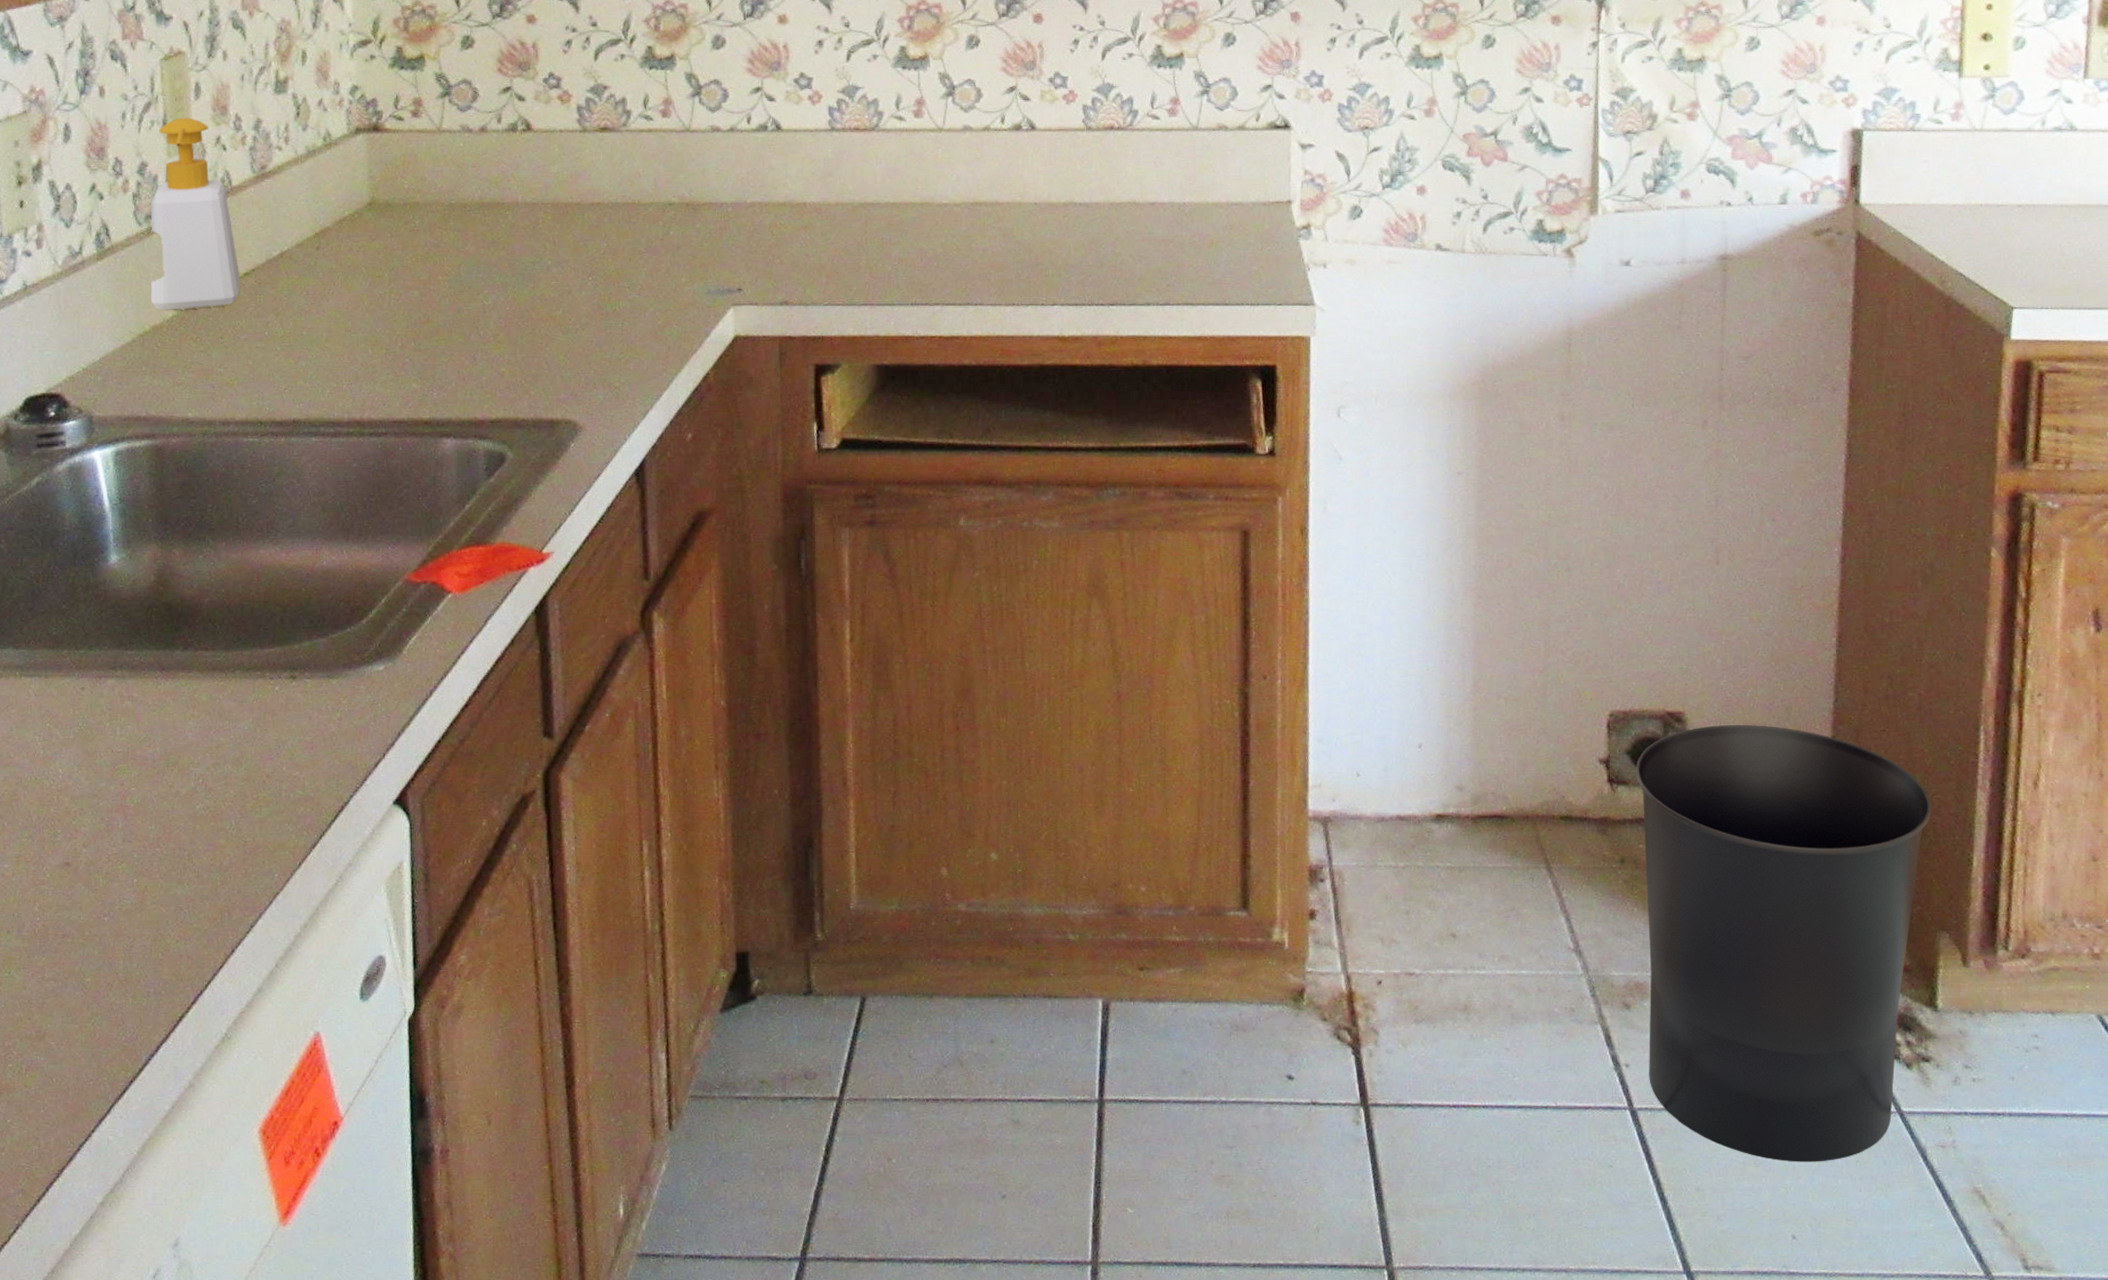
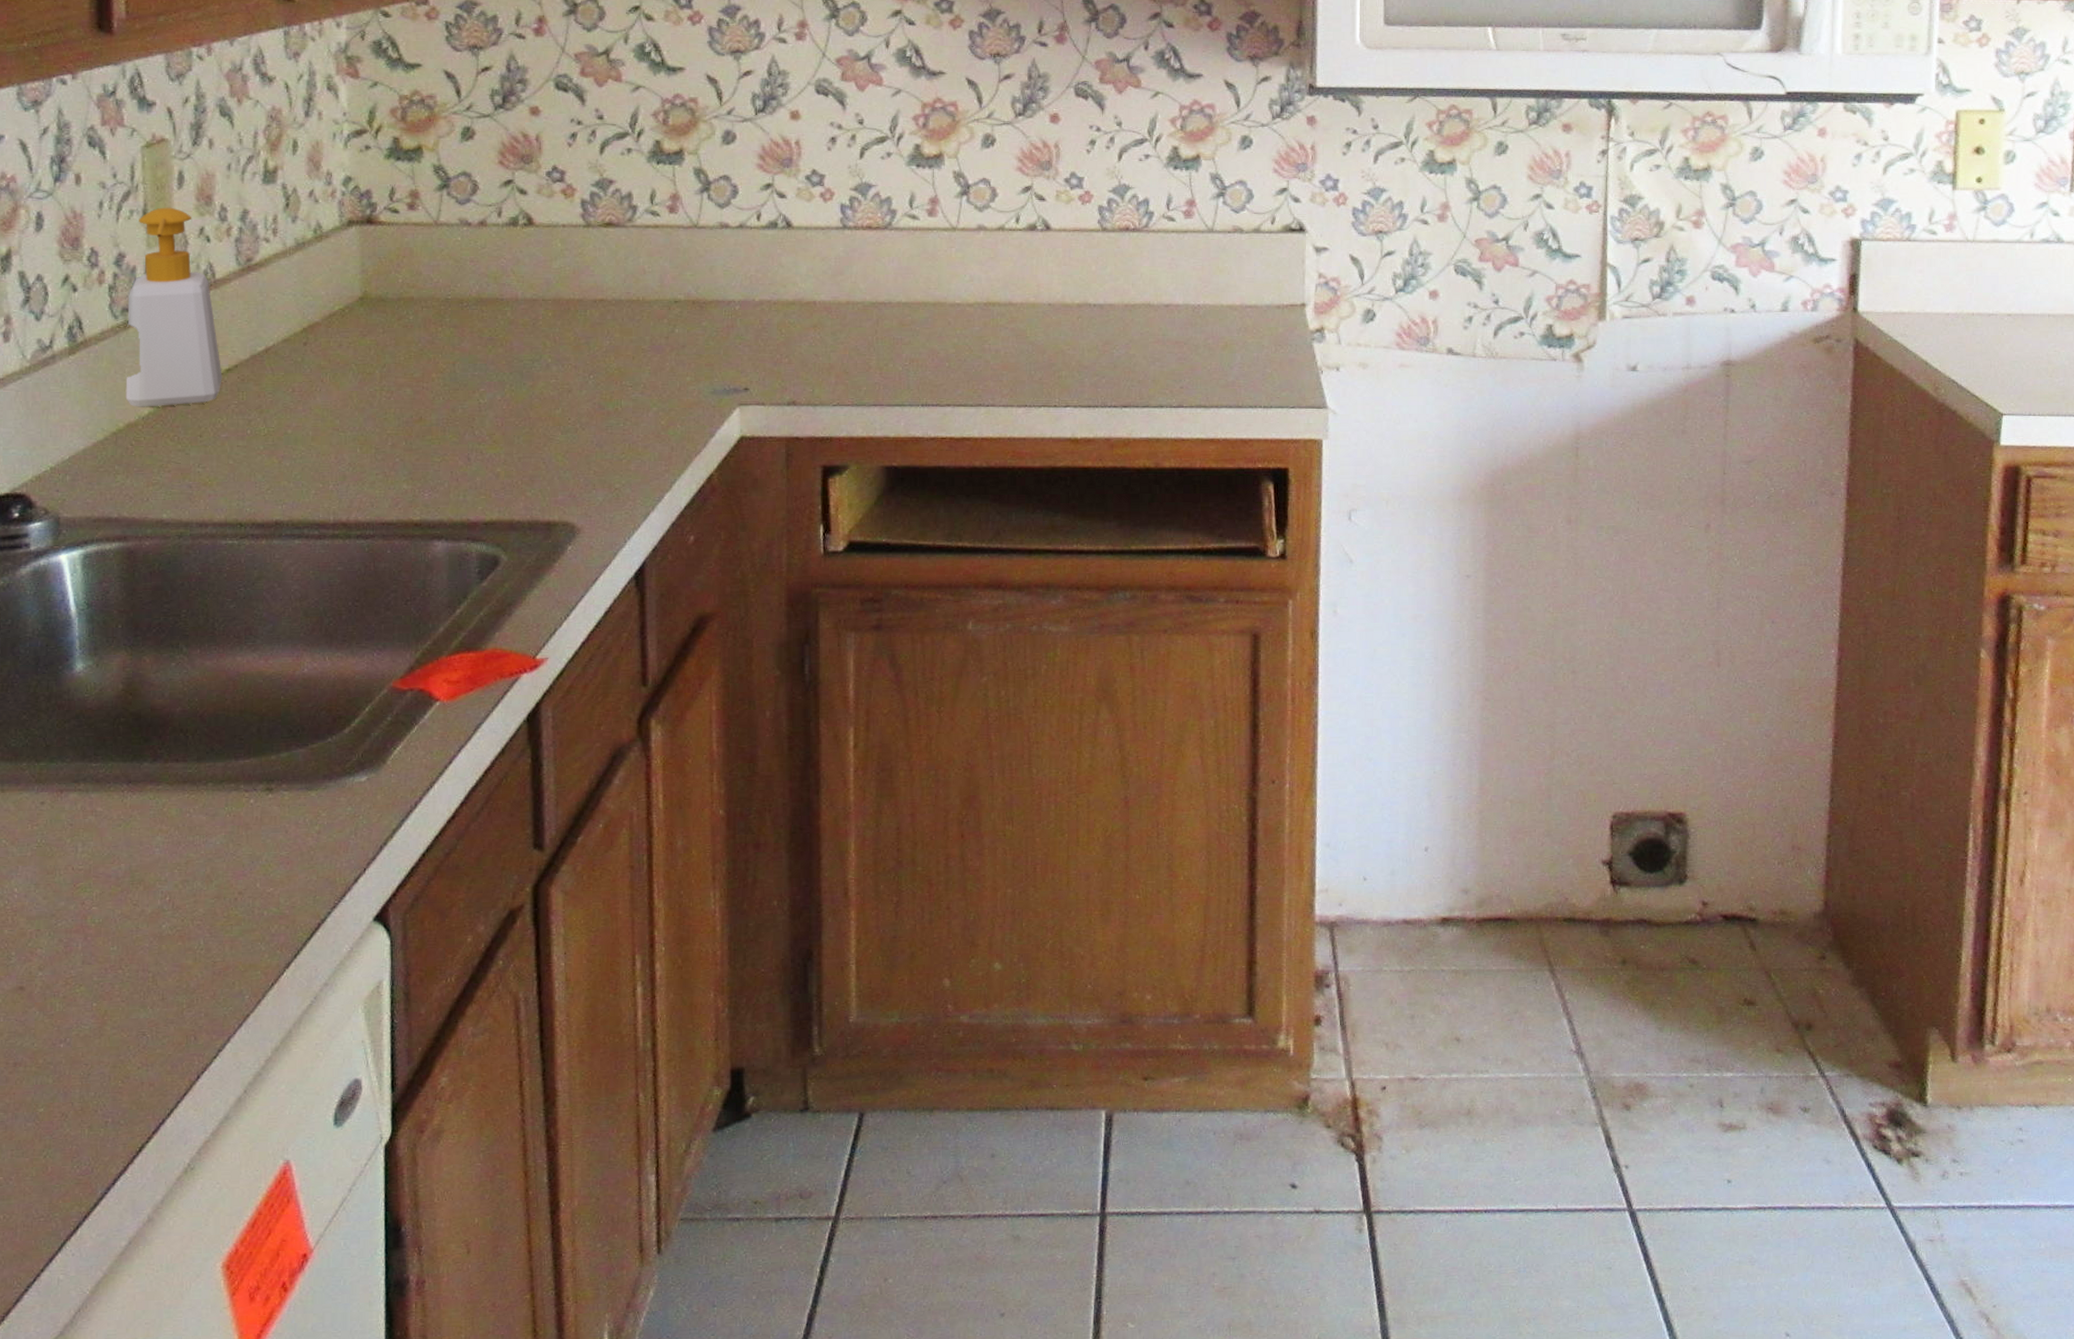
waste bin: present [1636,725,1932,1162] -> none [1638,825,1923,1260]

